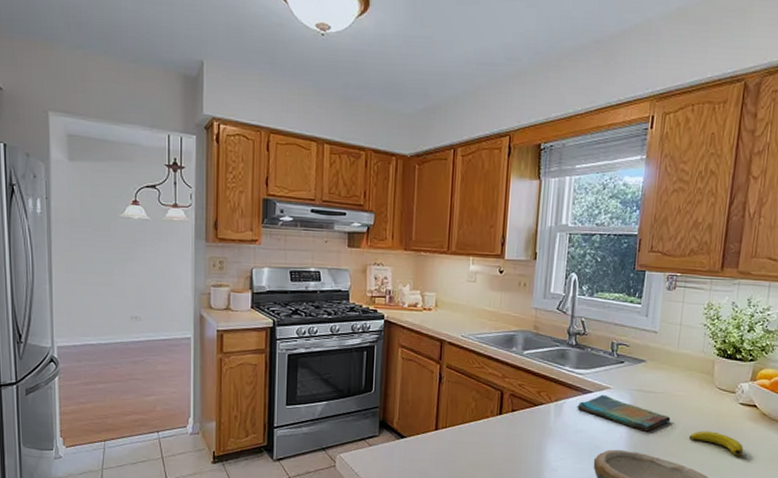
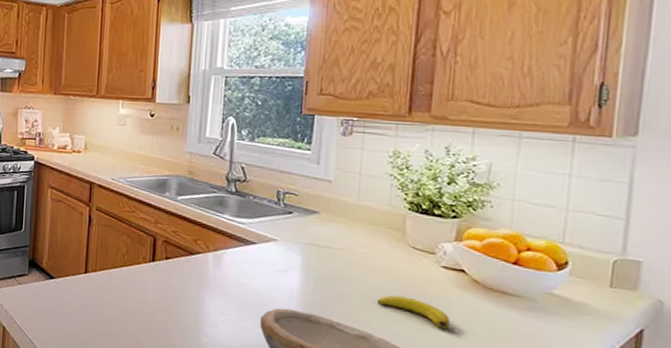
dish towel: present [577,394,671,432] -> none [239,246,353,291]

